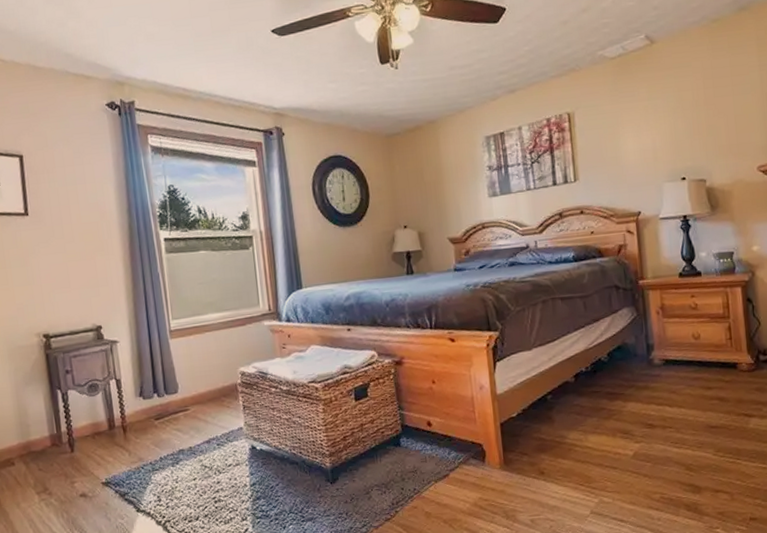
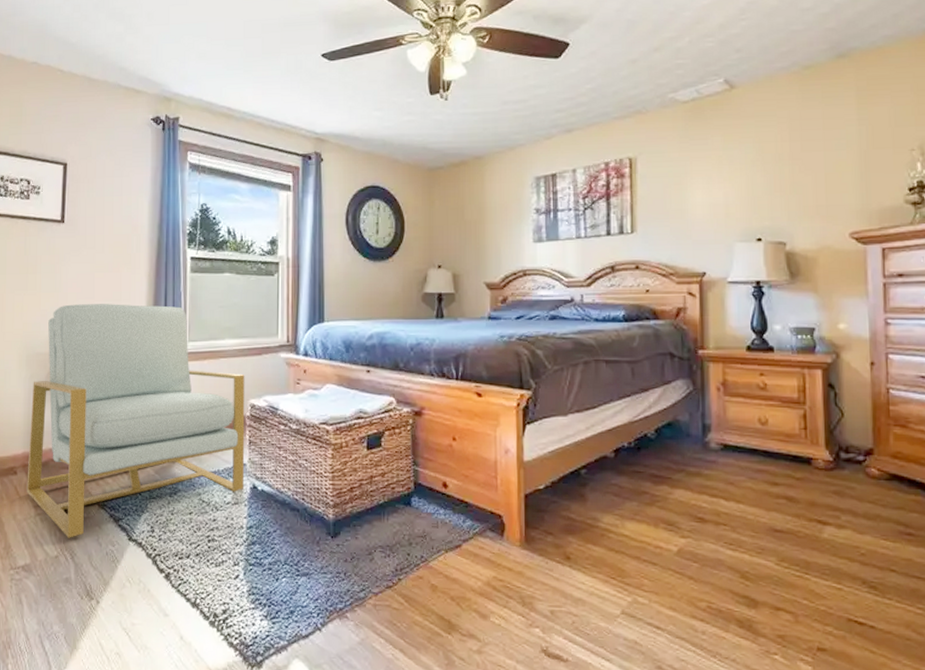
chair: none [18,287,243,518] -> present [26,304,245,538]

